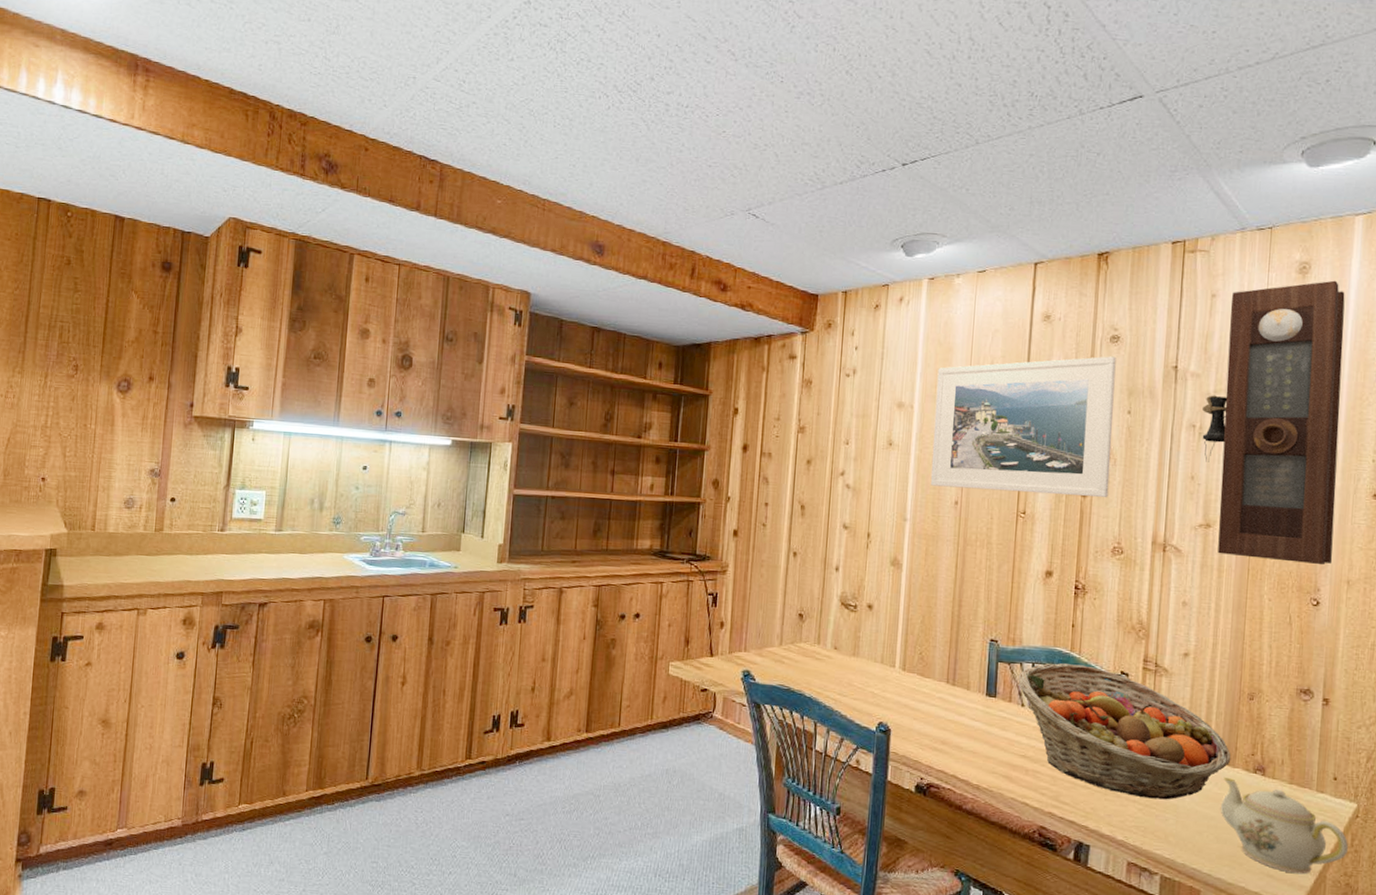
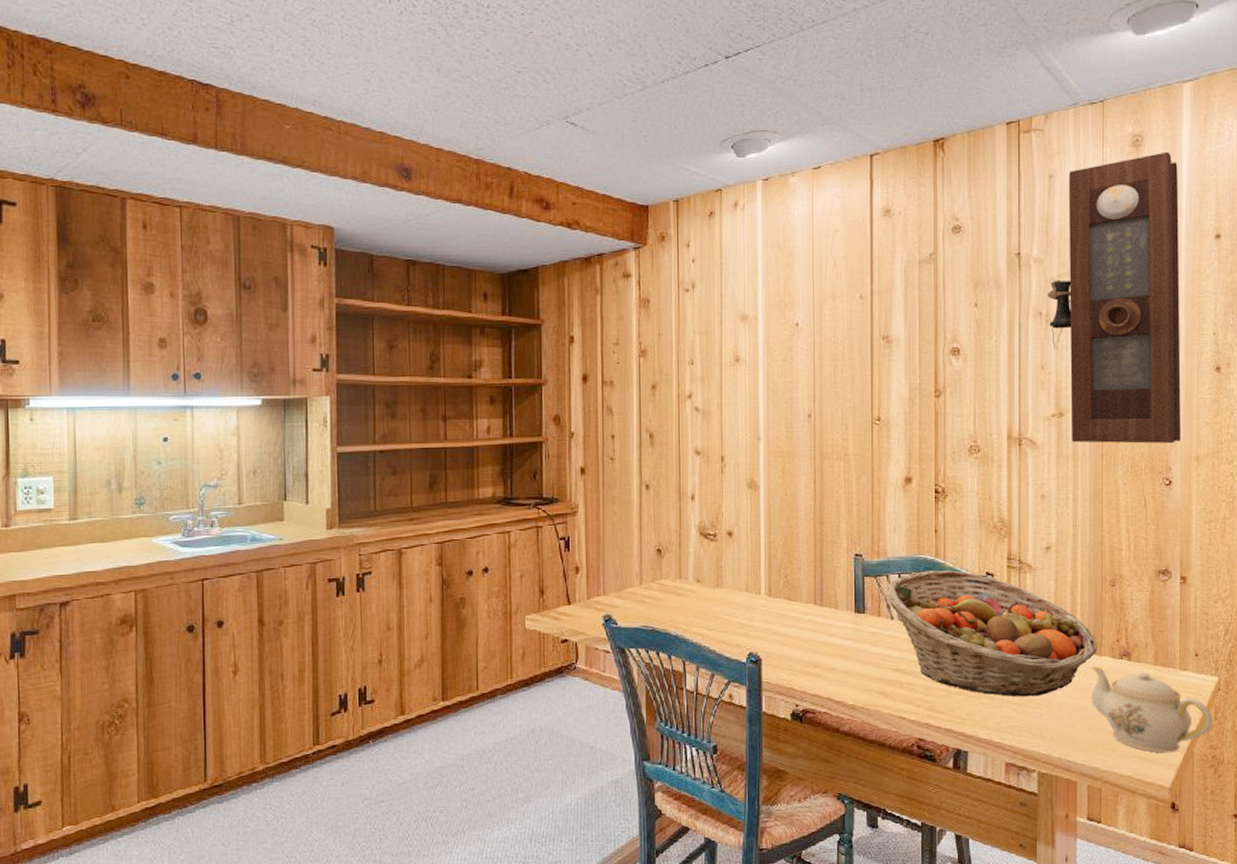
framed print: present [930,356,1116,497] -> none [780,248,961,400]

